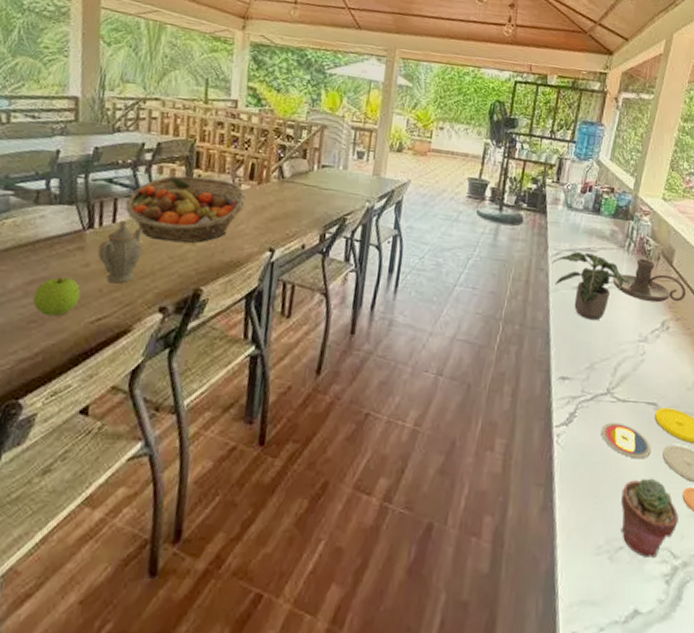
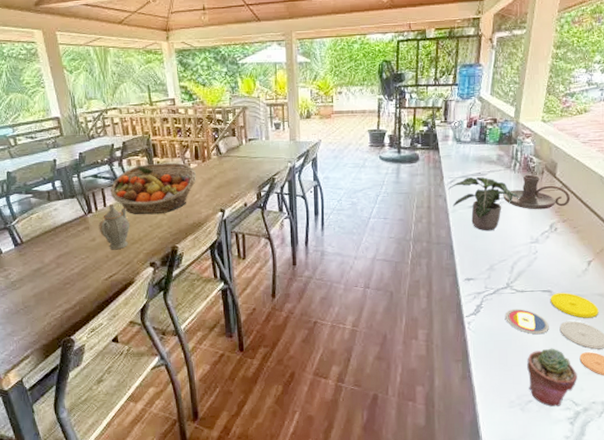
apple: present [33,277,81,316] -> none [64,250,95,278]

